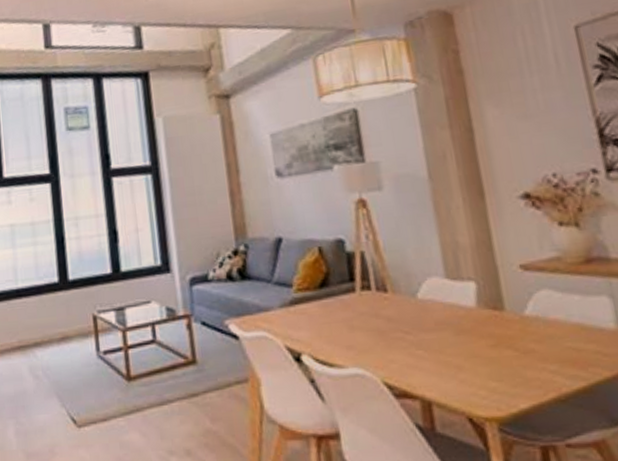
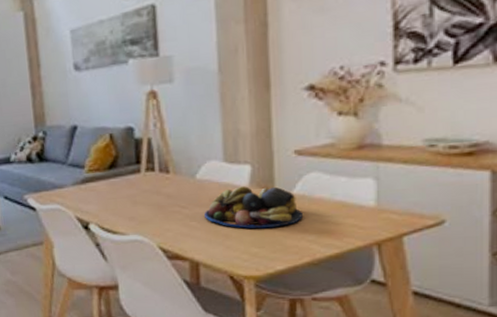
fruit bowl: none [431,307,540,358] -> present [204,186,303,229]

